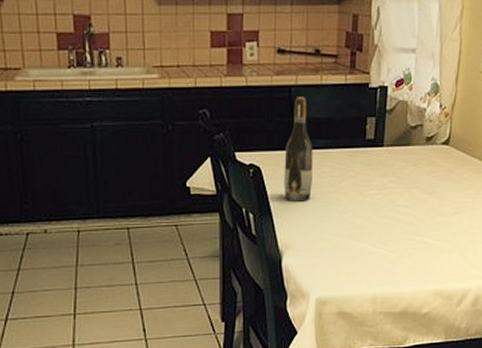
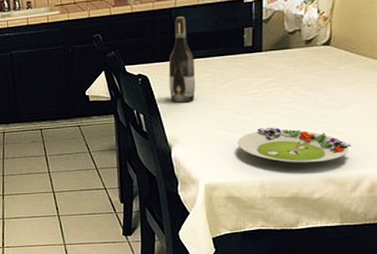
salad plate: none [352,233,460,275] -> present [237,127,351,164]

